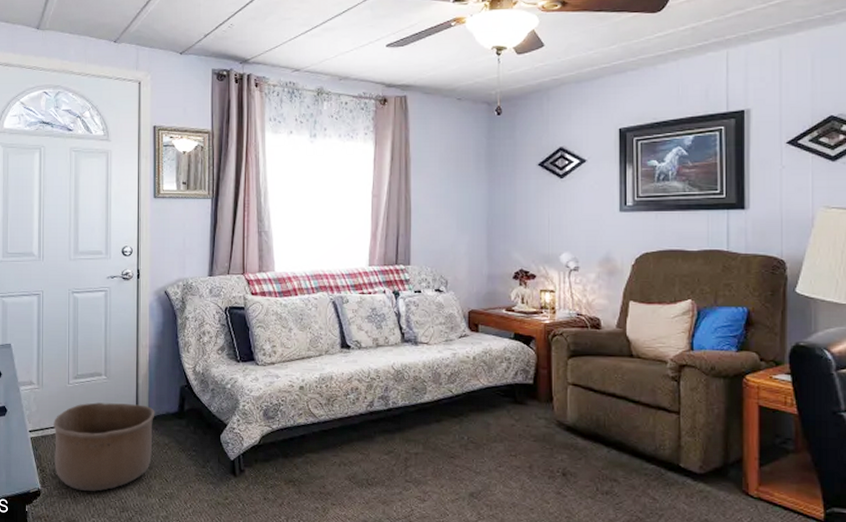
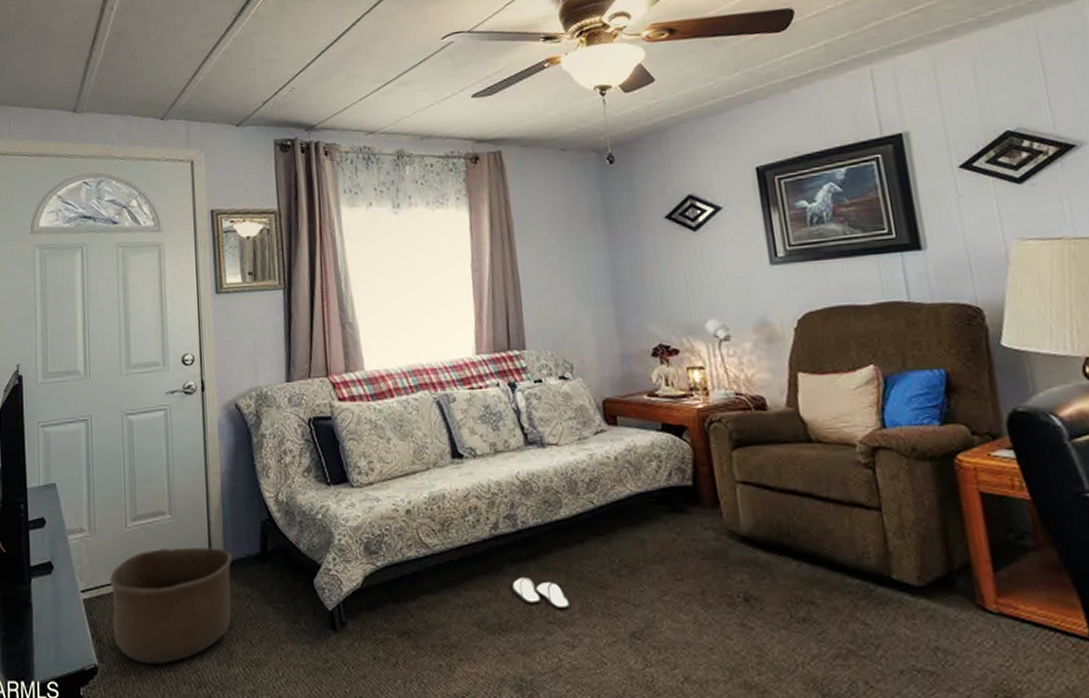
slippers: none [379,445,425,473] -> present [511,578,571,611]

